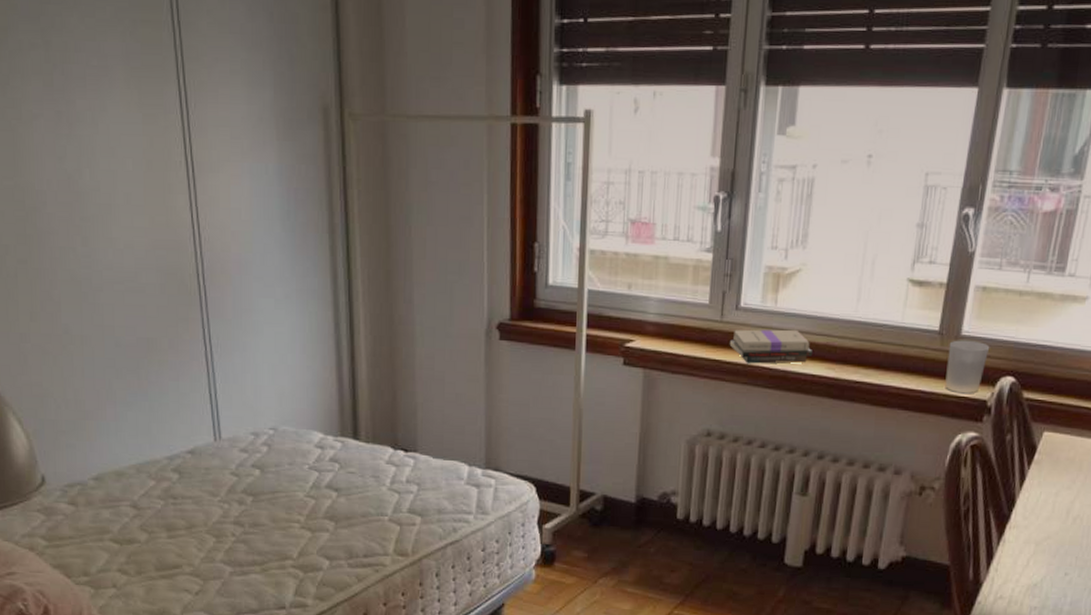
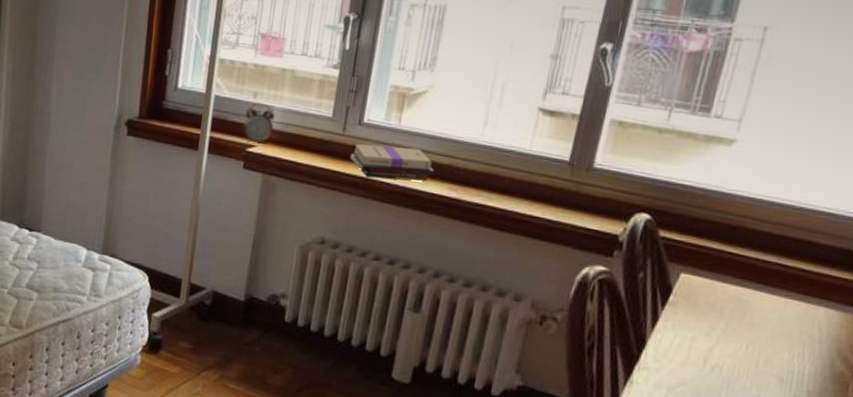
alarm clock: none [620,294,651,338] -> present [243,103,275,144]
candle holder: present [945,340,990,394] -> none [573,172,624,227]

